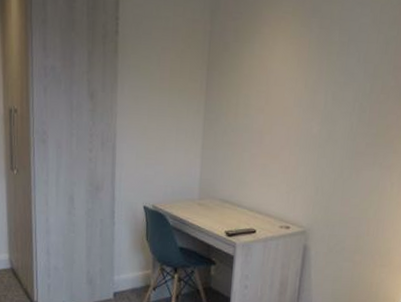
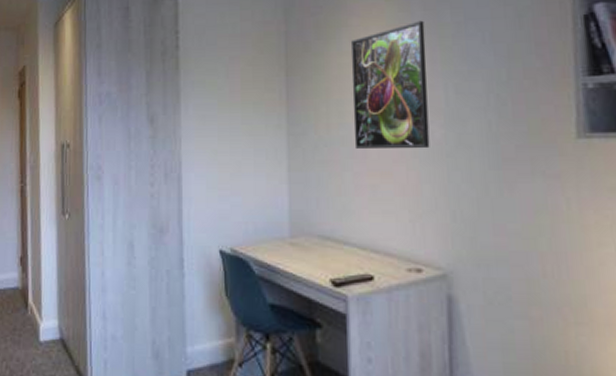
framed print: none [254,36,319,140] -> present [350,20,430,149]

